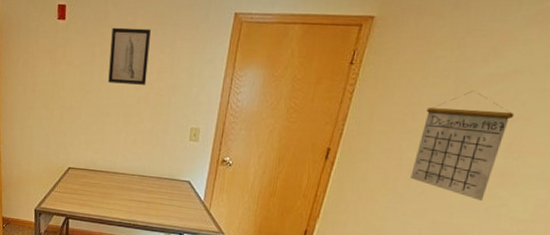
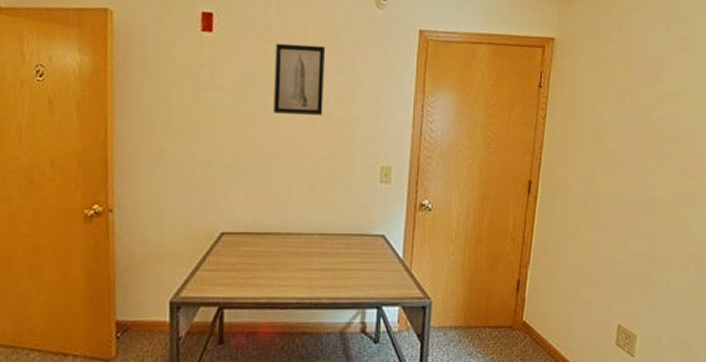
calendar: present [410,90,515,202] -> none [608,112,681,226]

